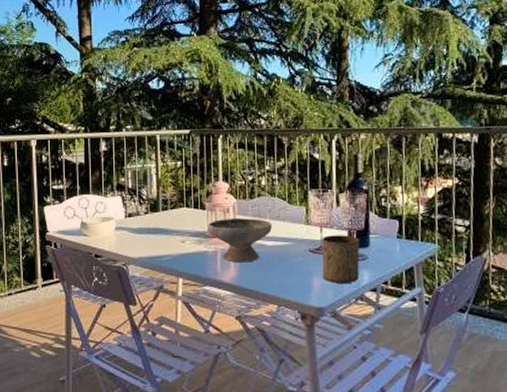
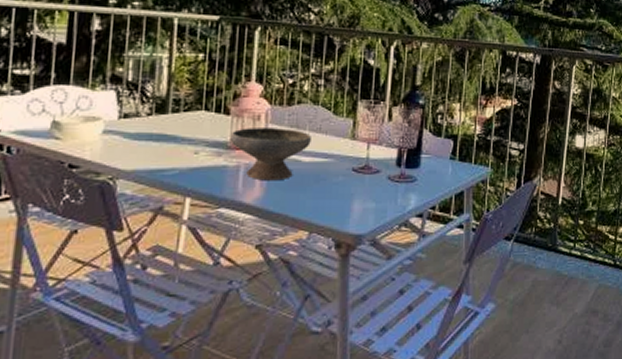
cup: present [322,235,360,284] -> none [365,153,410,209]

